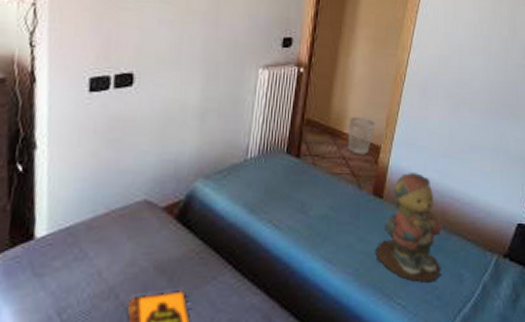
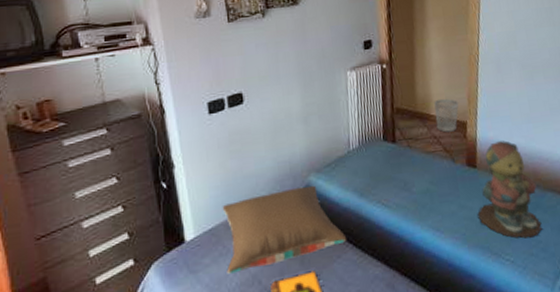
pillow: none [79,192,227,283] -> present [222,185,347,274]

